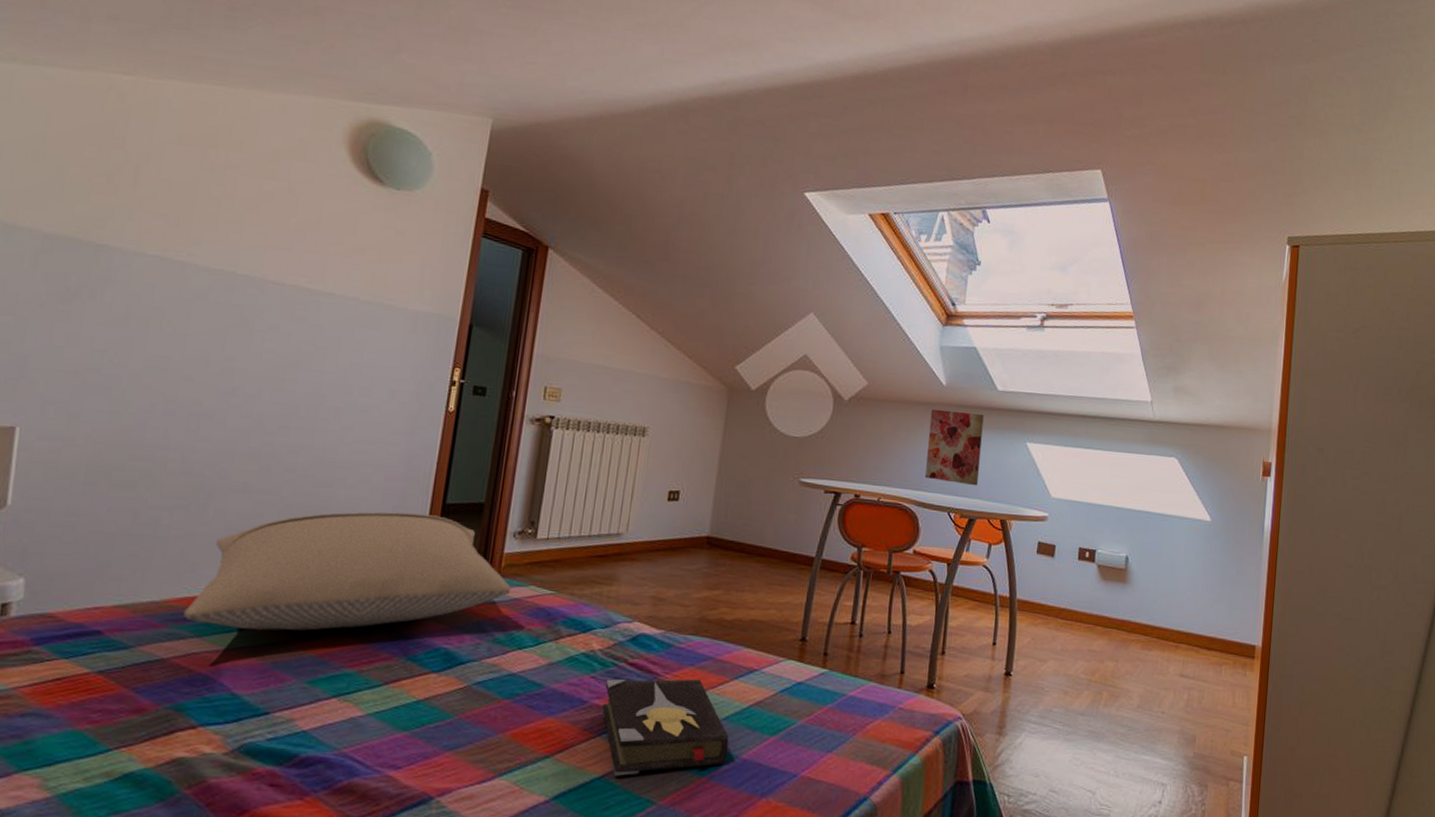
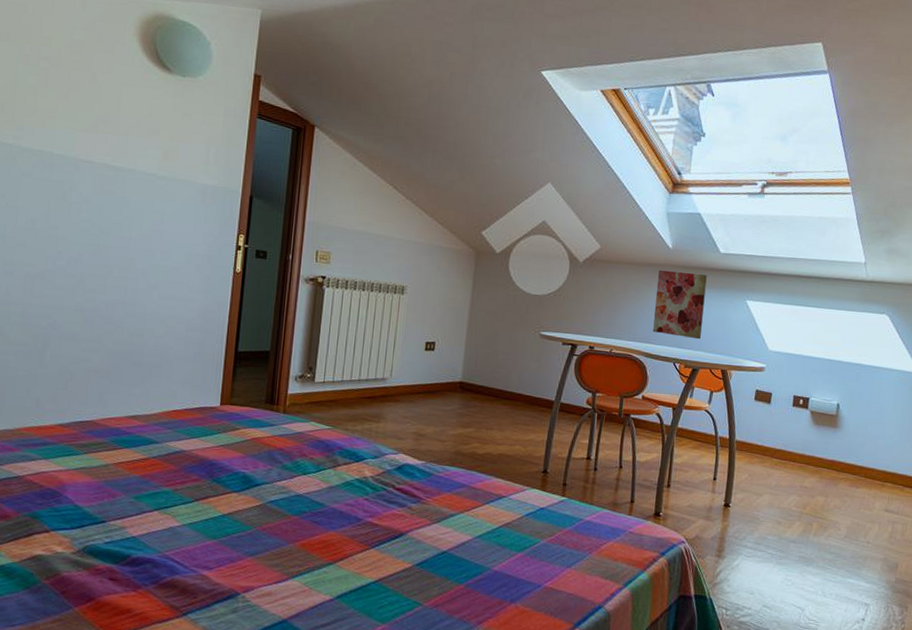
pillow: present [183,512,511,631] -> none [33,358,295,456]
hardback book: present [601,678,729,776] -> none [373,501,482,581]

